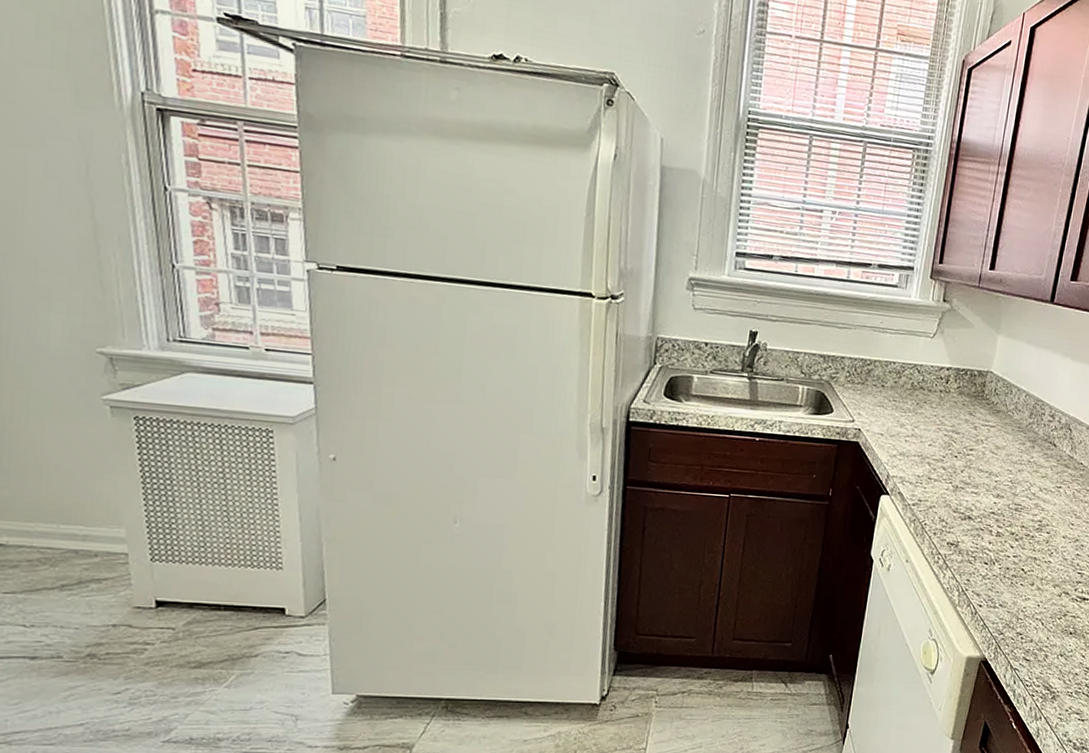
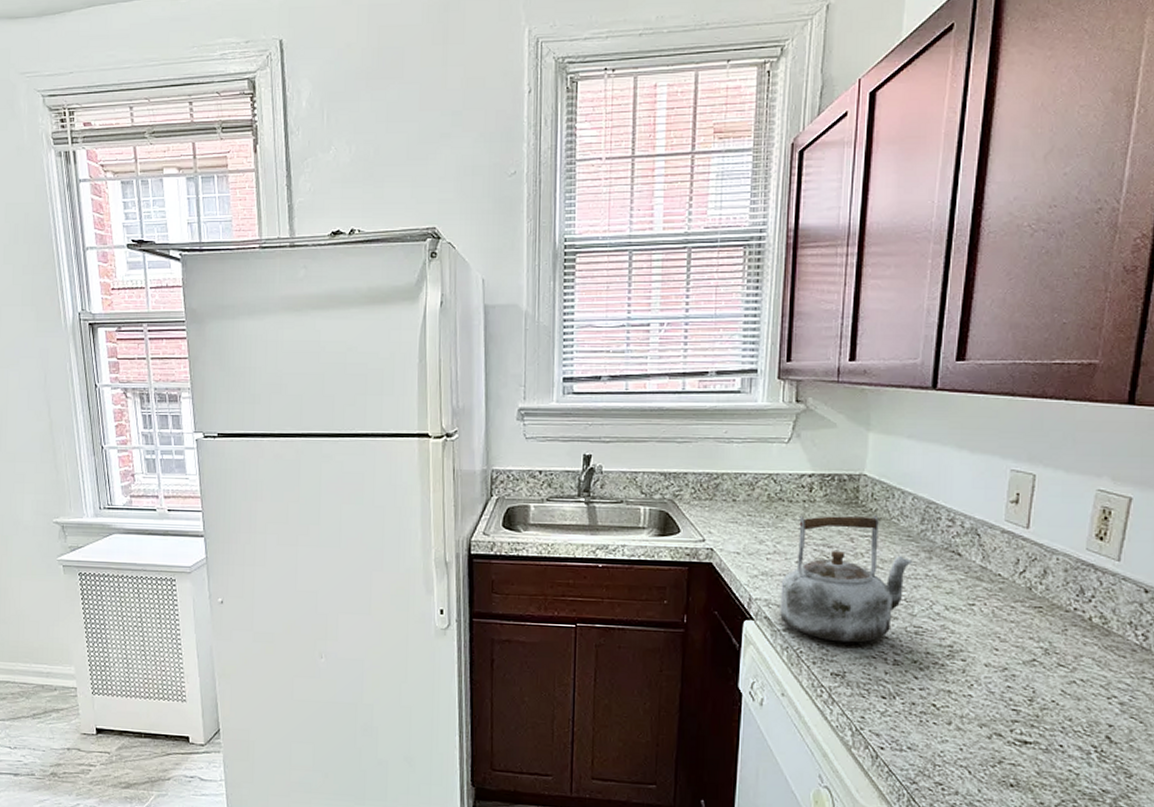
kettle: none [911,403,1021,517] -> present [780,514,913,643]

